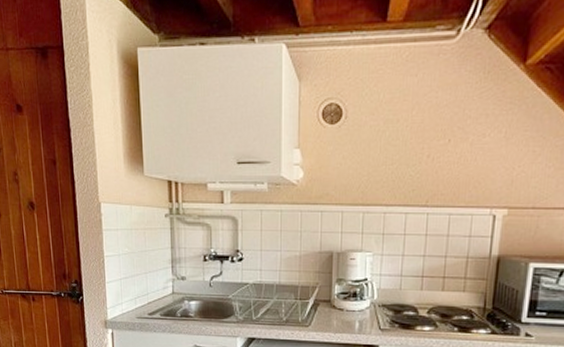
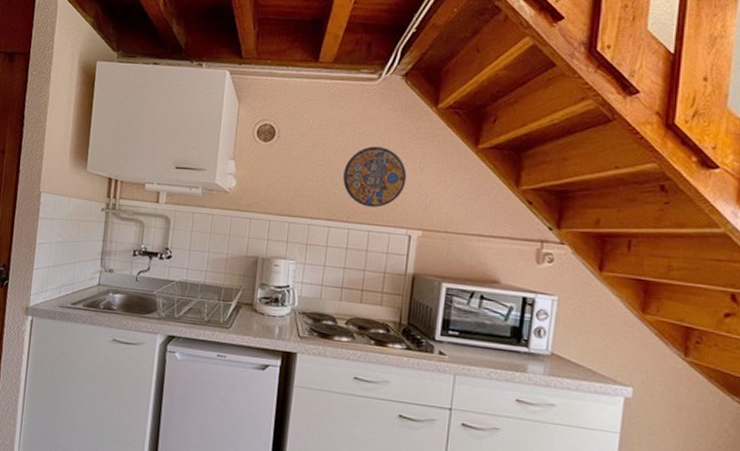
manhole cover: none [420,117,491,187] -> present [343,146,407,208]

